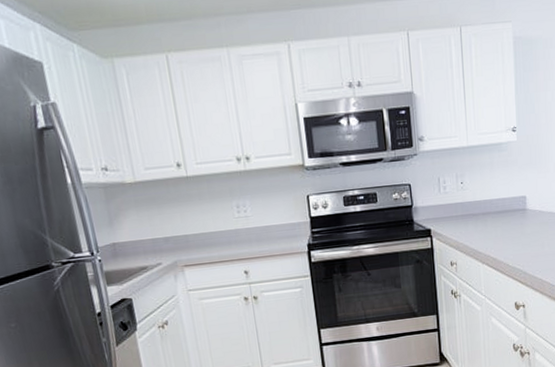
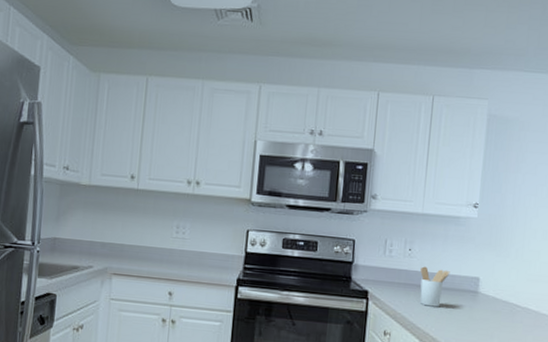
utensil holder: none [474,195,500,232] -> present [420,266,450,307]

